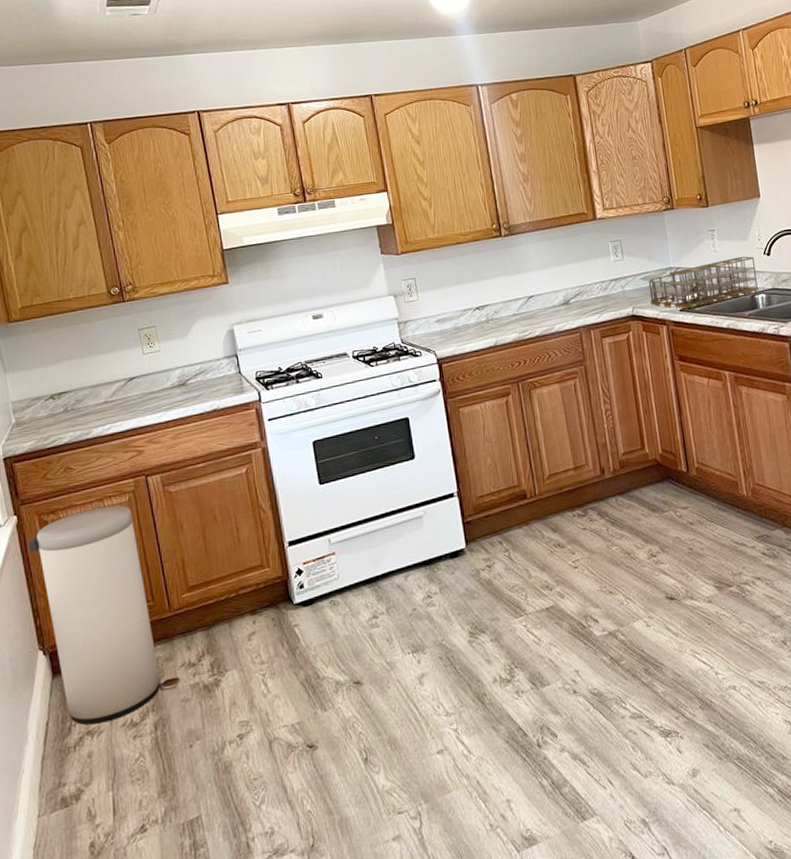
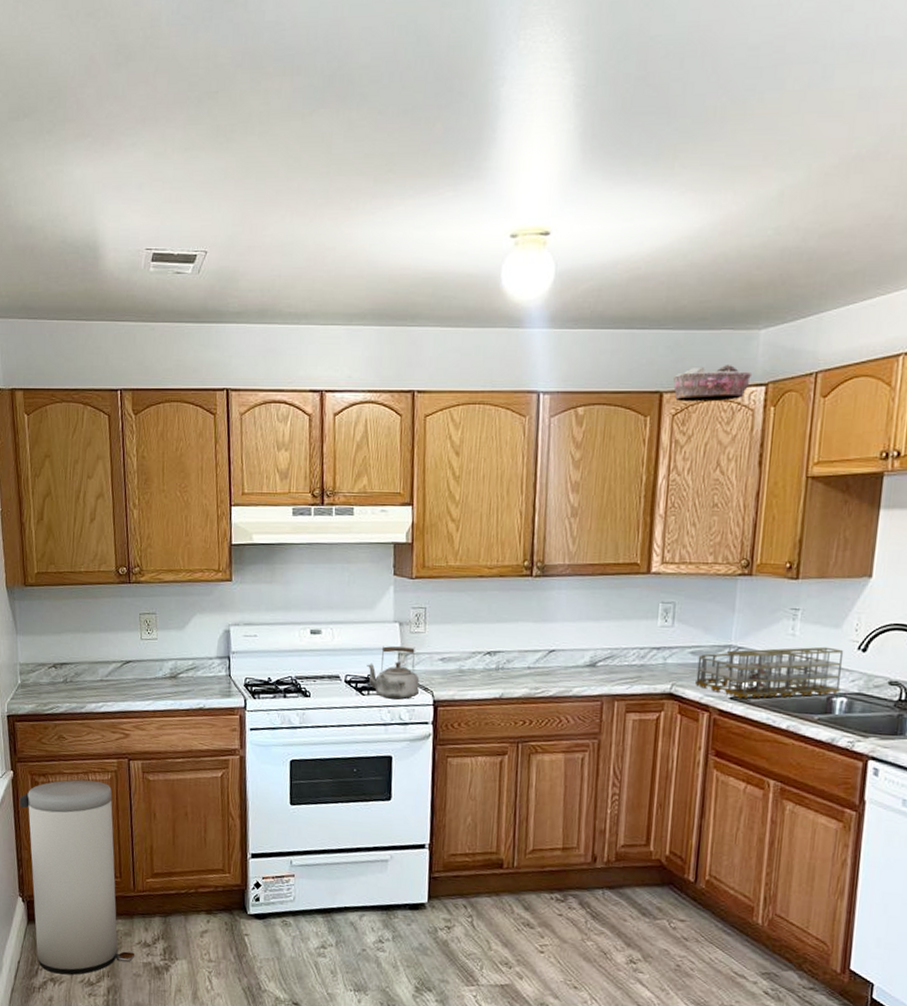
kettle: none [370,314,423,367] -> present [367,646,420,701]
decorative basket: none [580,49,639,81] -> present [672,365,753,402]

